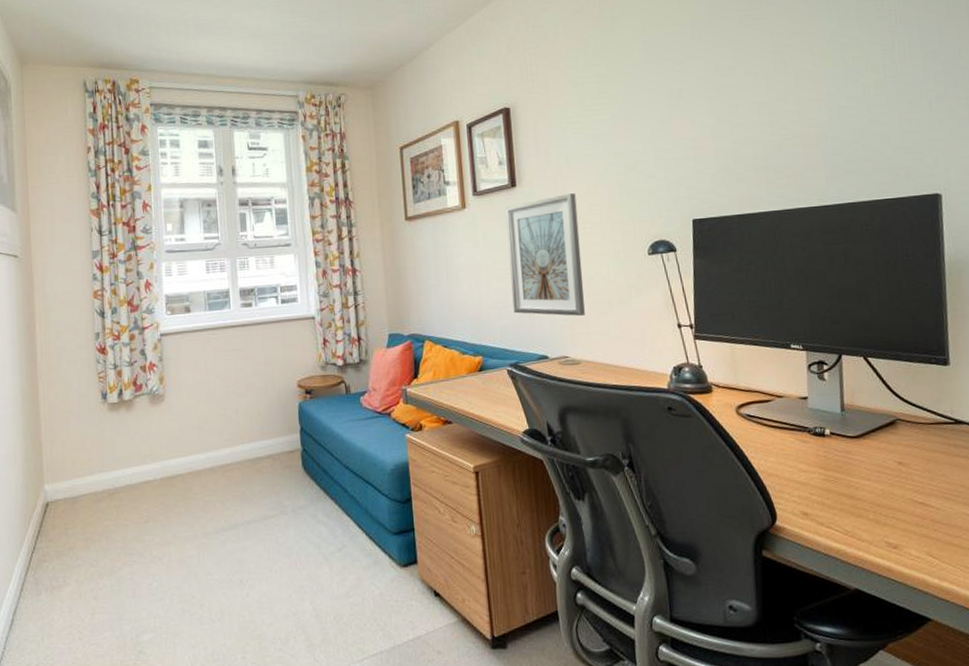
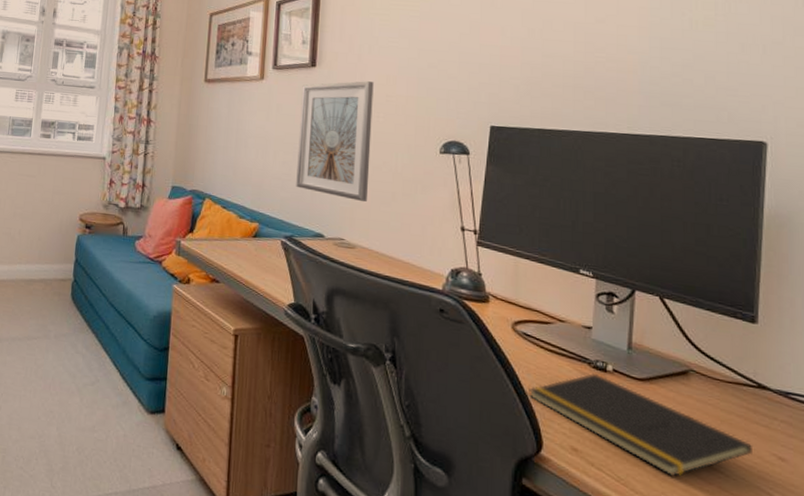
notepad: none [758,439,956,520] -> present [529,372,752,478]

